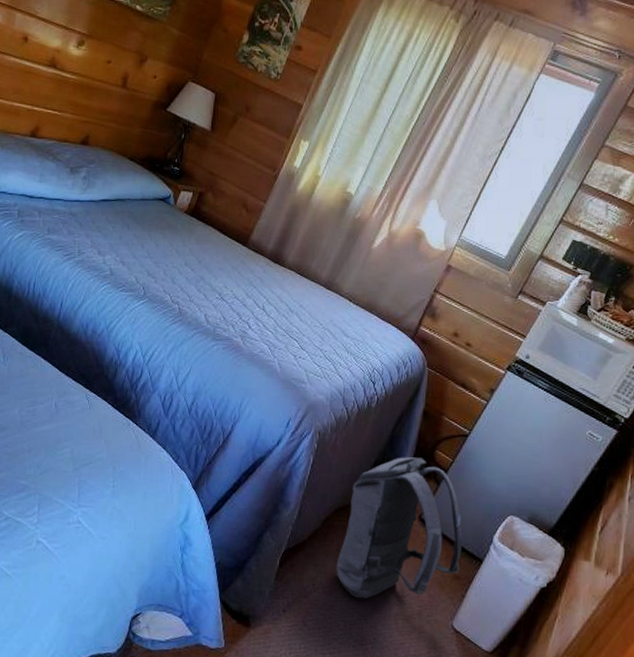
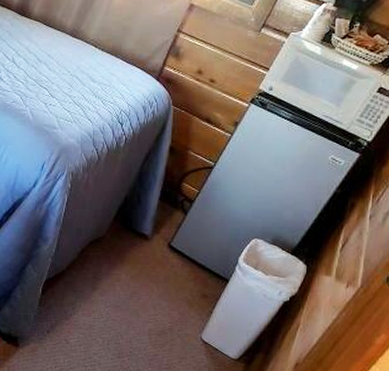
backpack: present [336,457,462,598] -> none [93,191,209,318]

